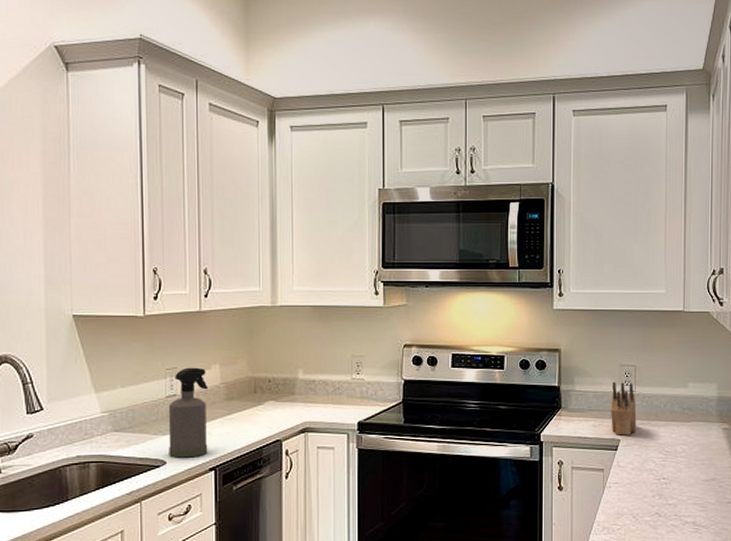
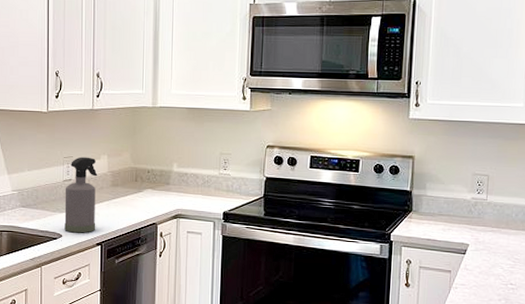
knife block: present [611,381,637,435] -> none [461,189,487,241]

